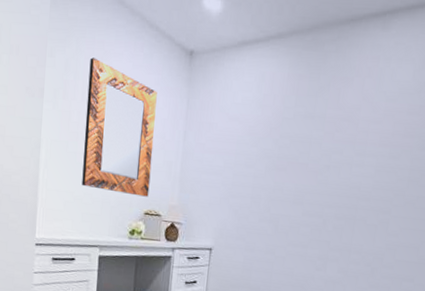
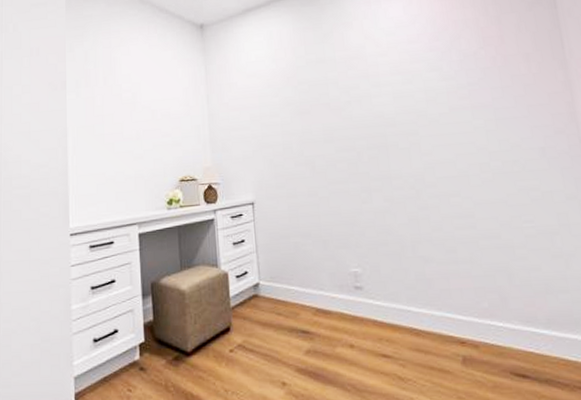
home mirror: present [82,57,157,197] -> none [108,45,182,166]

